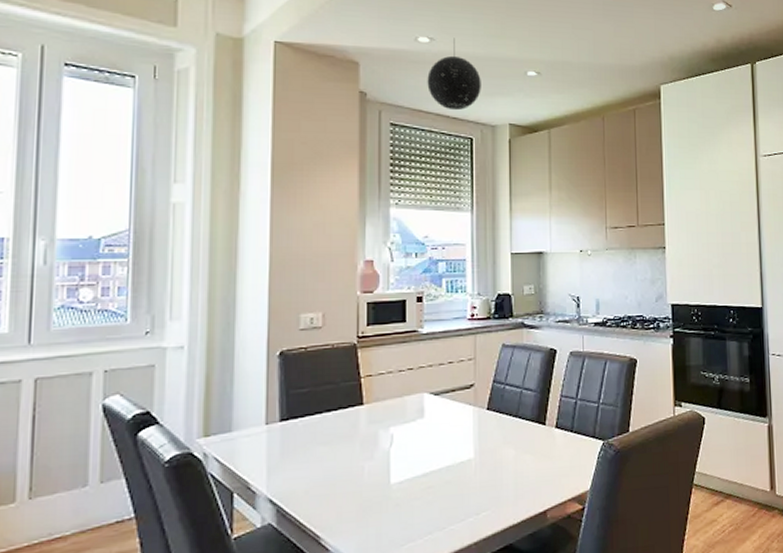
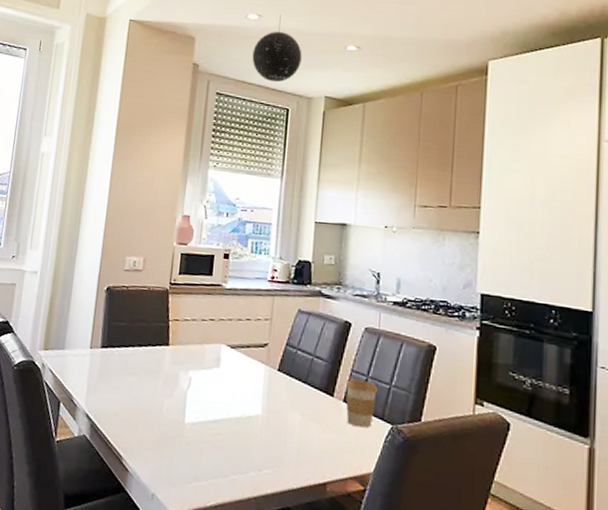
coffee cup: none [556,403,587,450] -> present [345,378,377,428]

